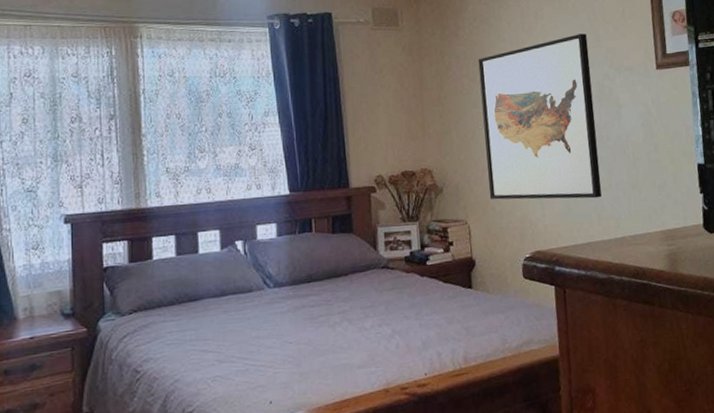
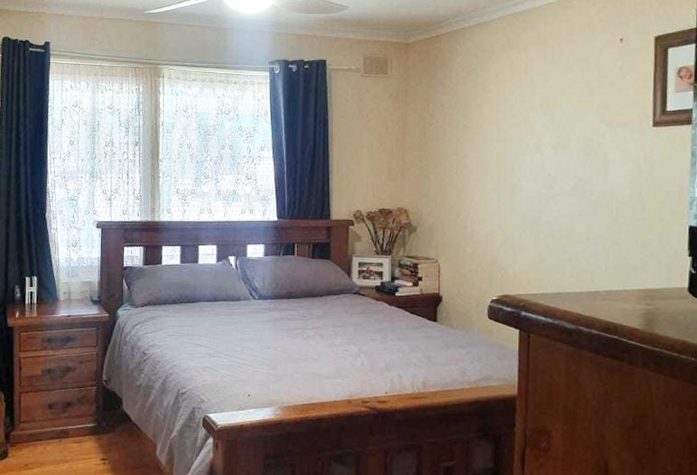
wall art: present [478,34,602,200] -> none [461,87,579,251]

